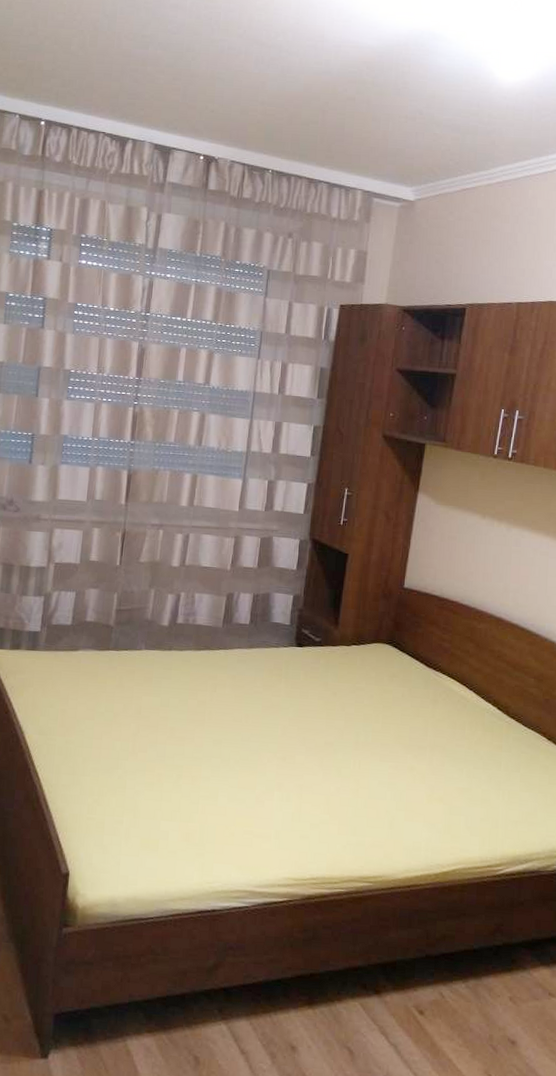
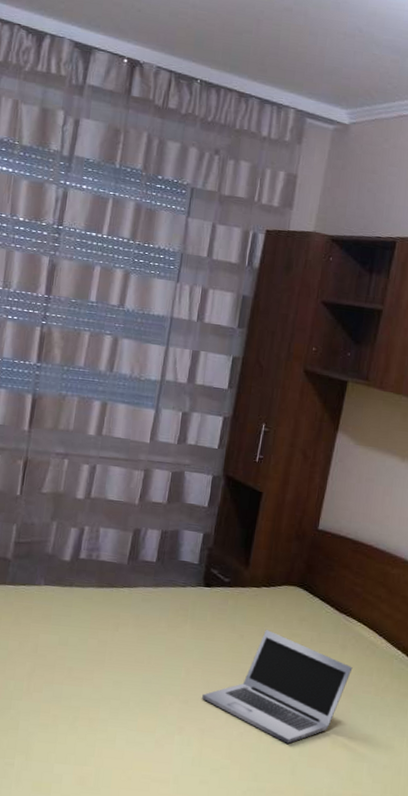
laptop: none [299,687,445,798] -> present [202,630,353,744]

